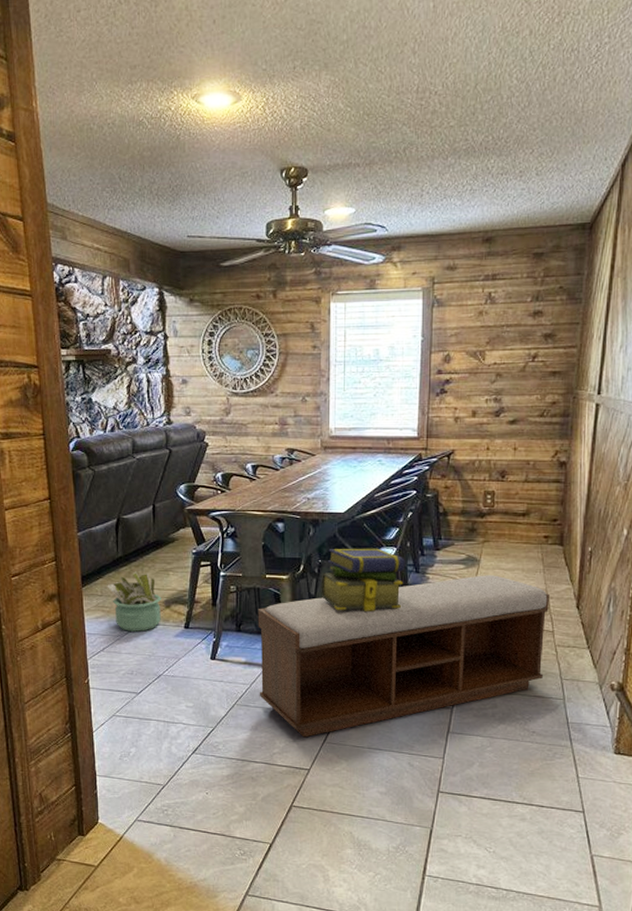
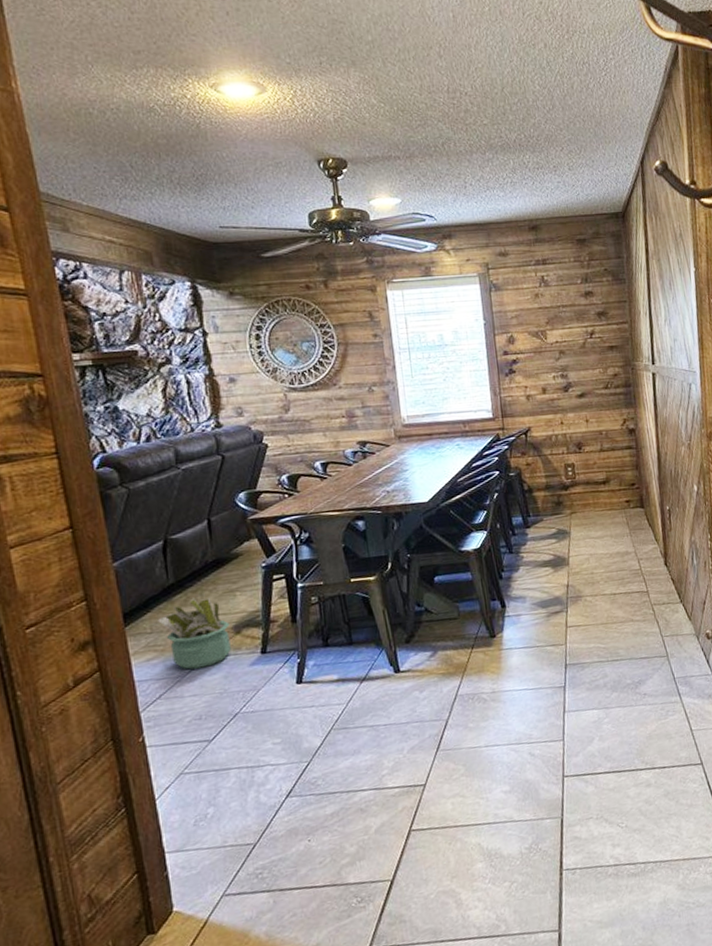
bench: present [258,575,549,738] -> none [345,544,645,751]
stack of books: present [321,548,405,611] -> none [412,533,499,605]

